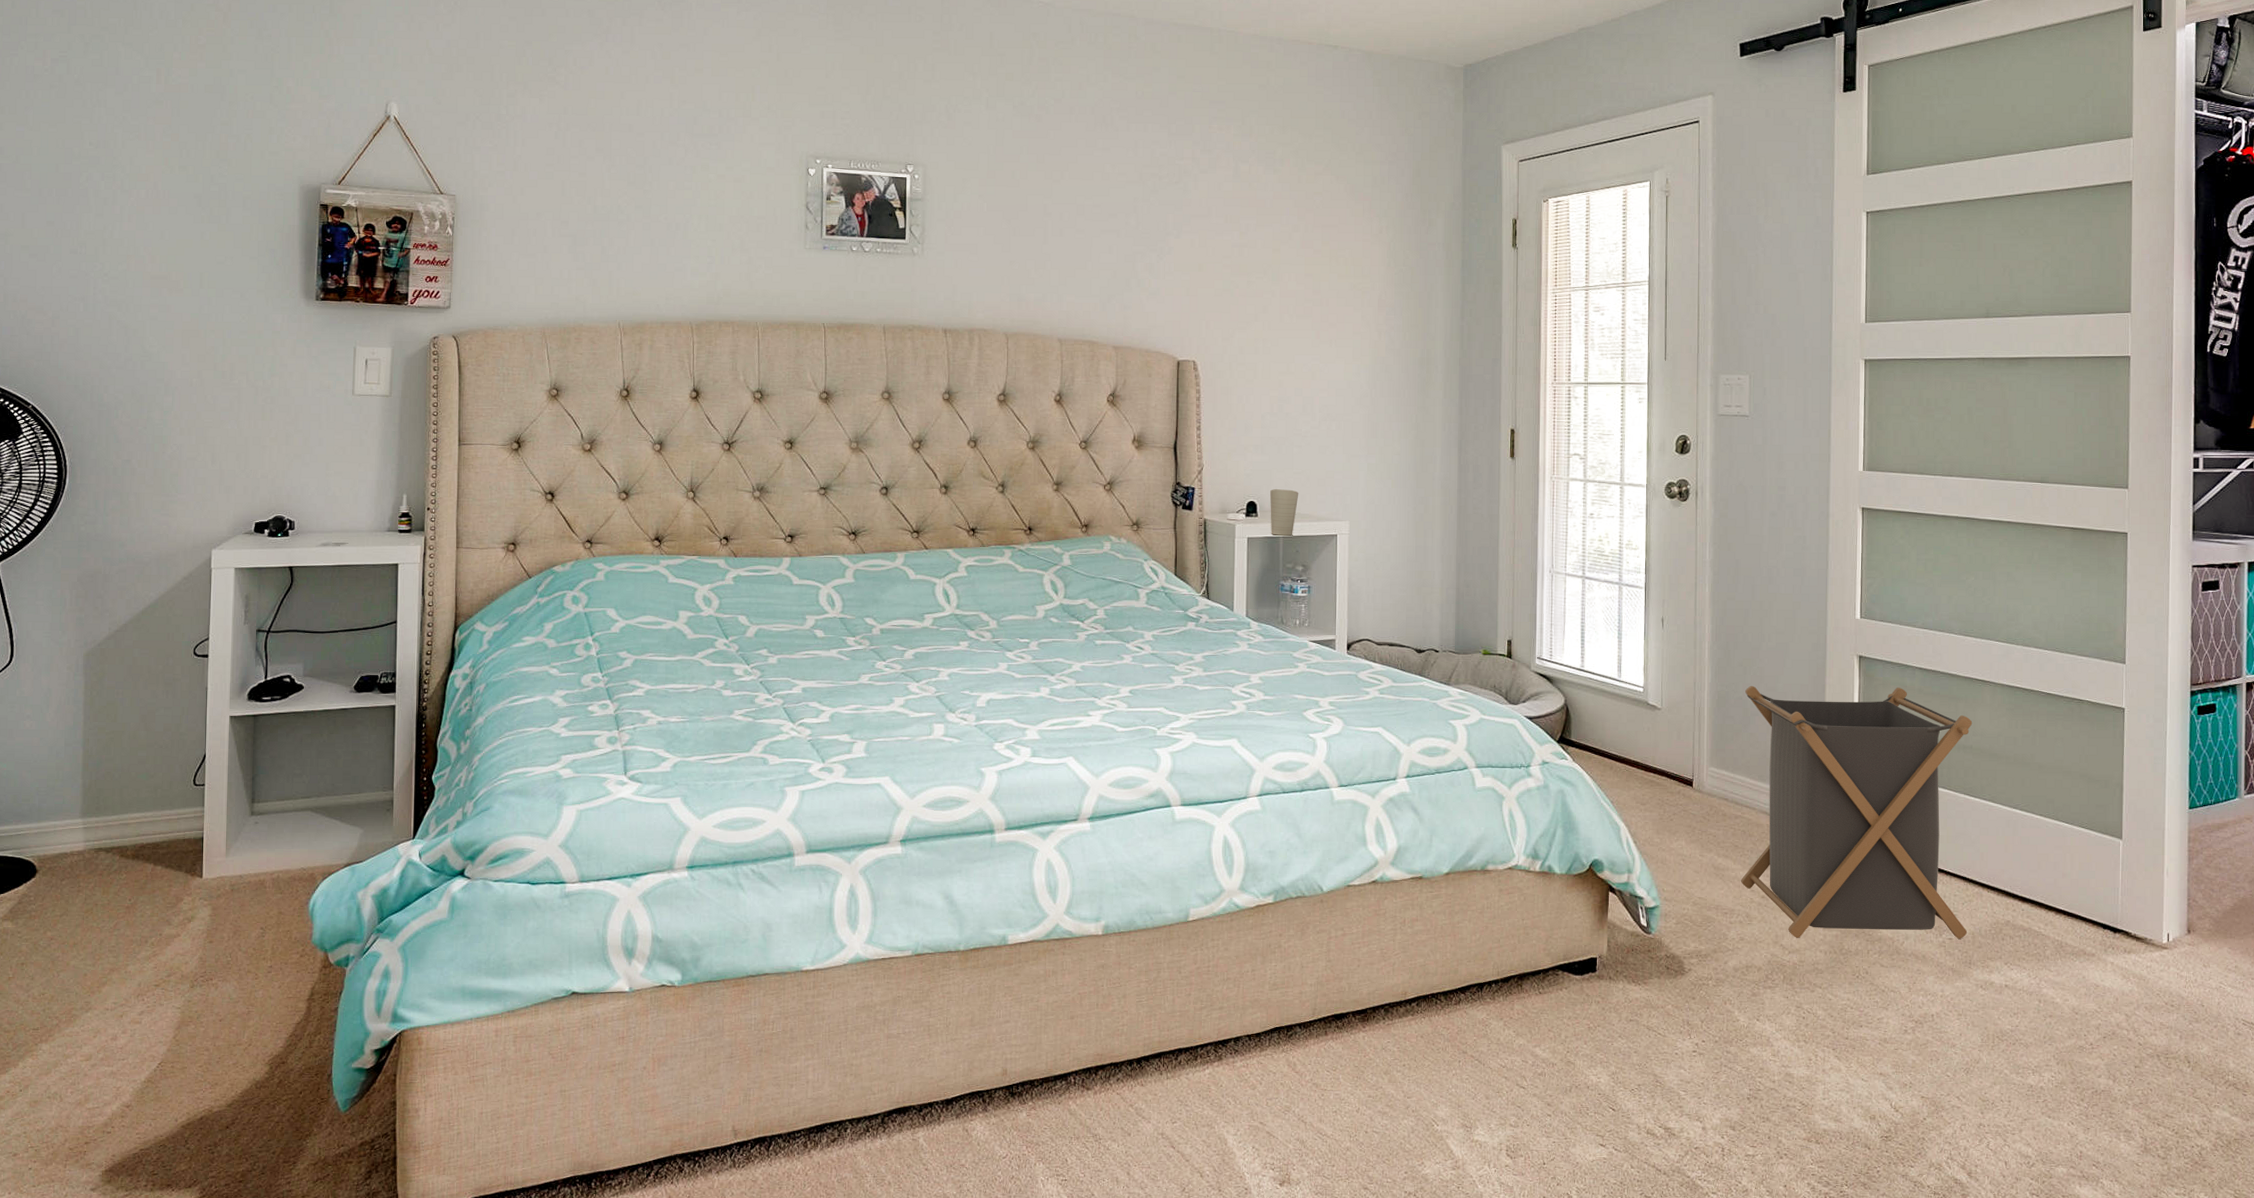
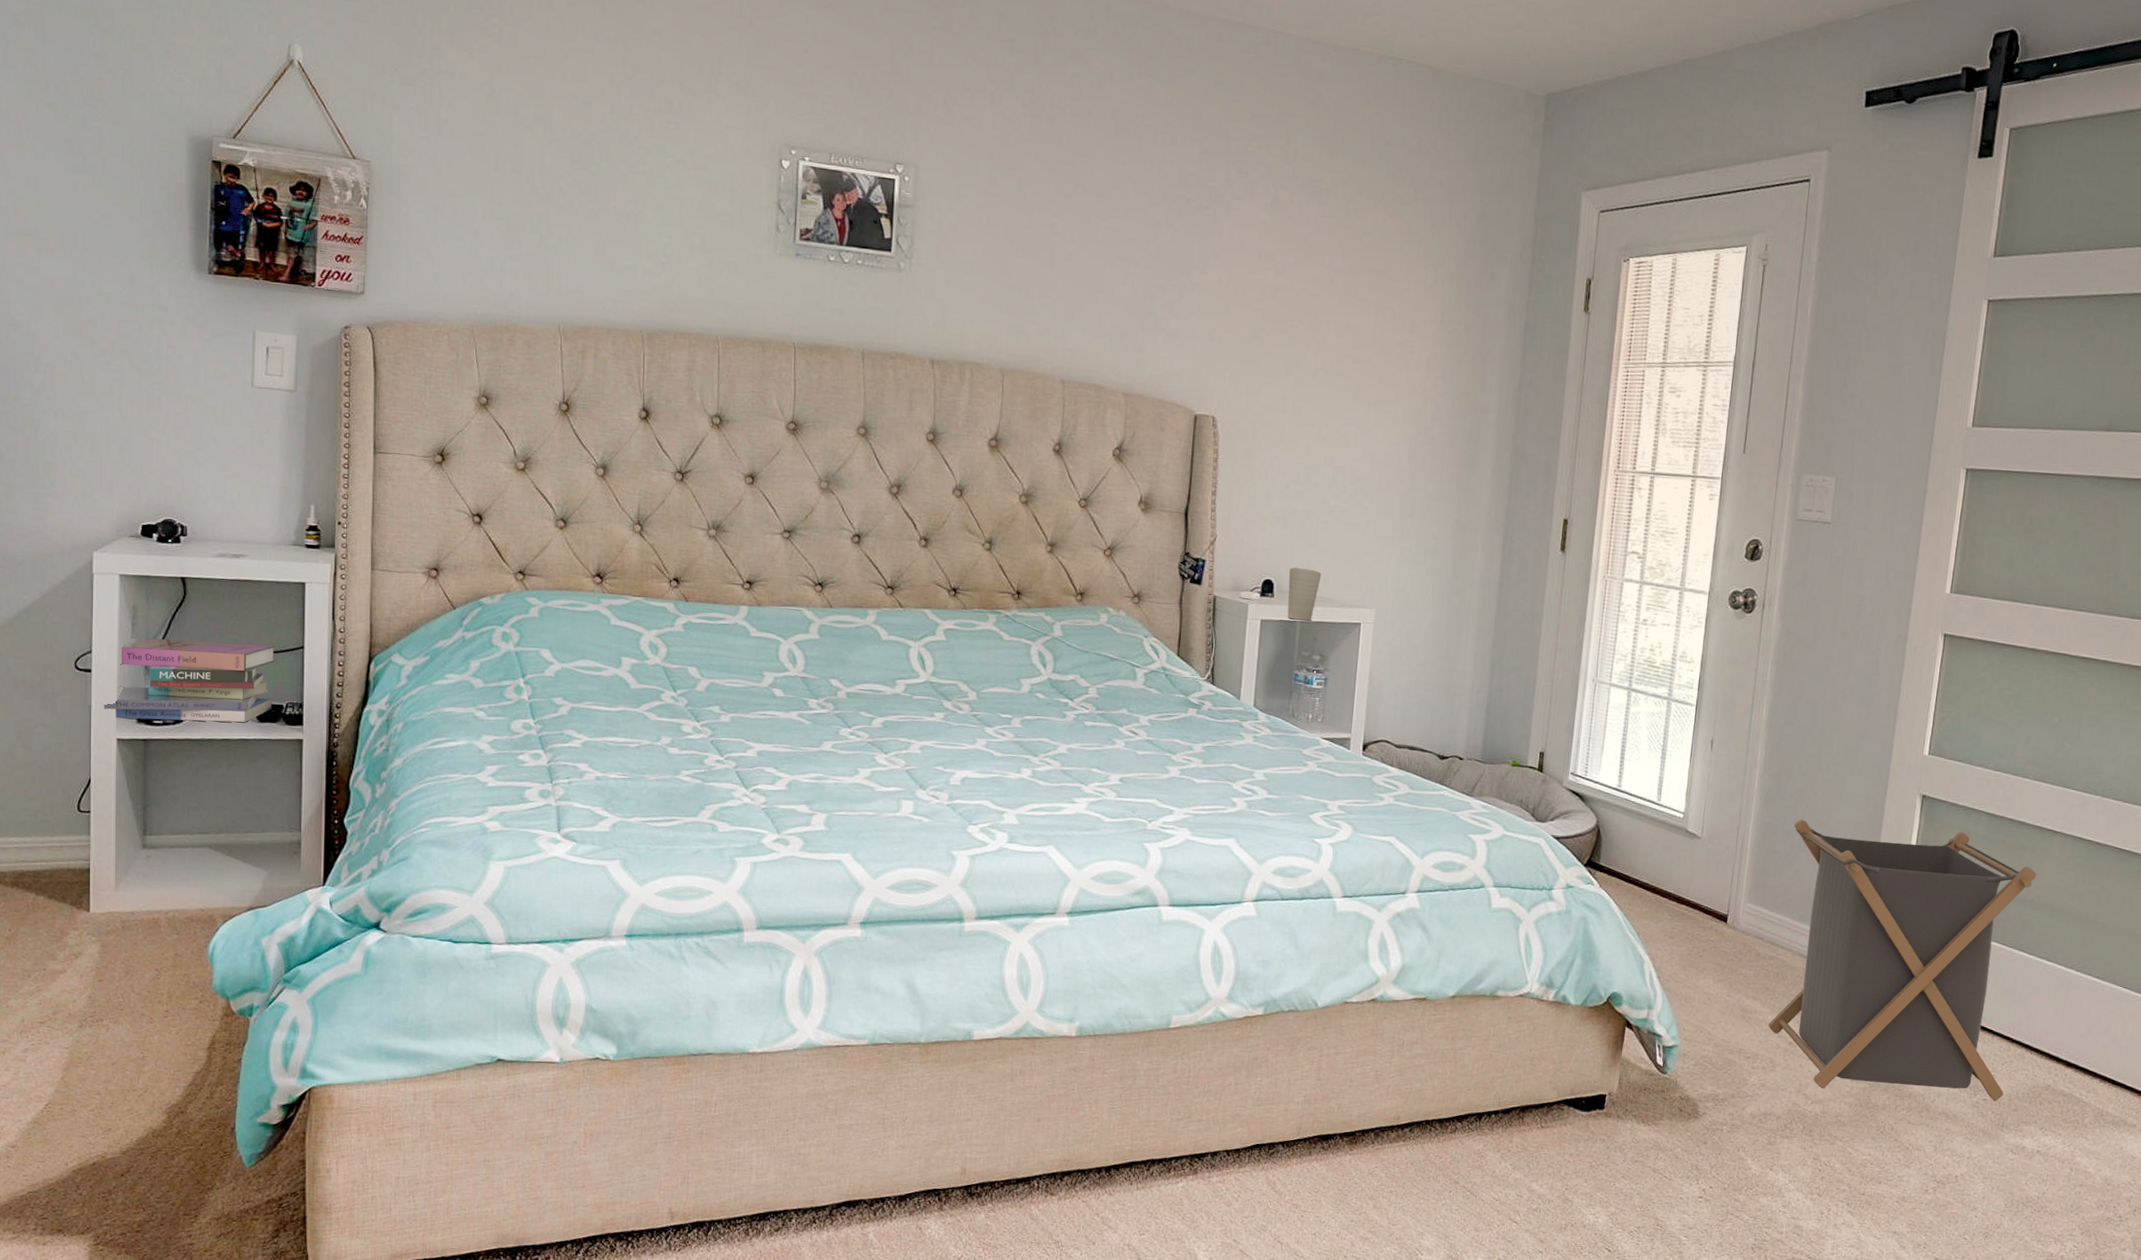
books: none [219,621,372,698] -> present [104,638,276,723]

